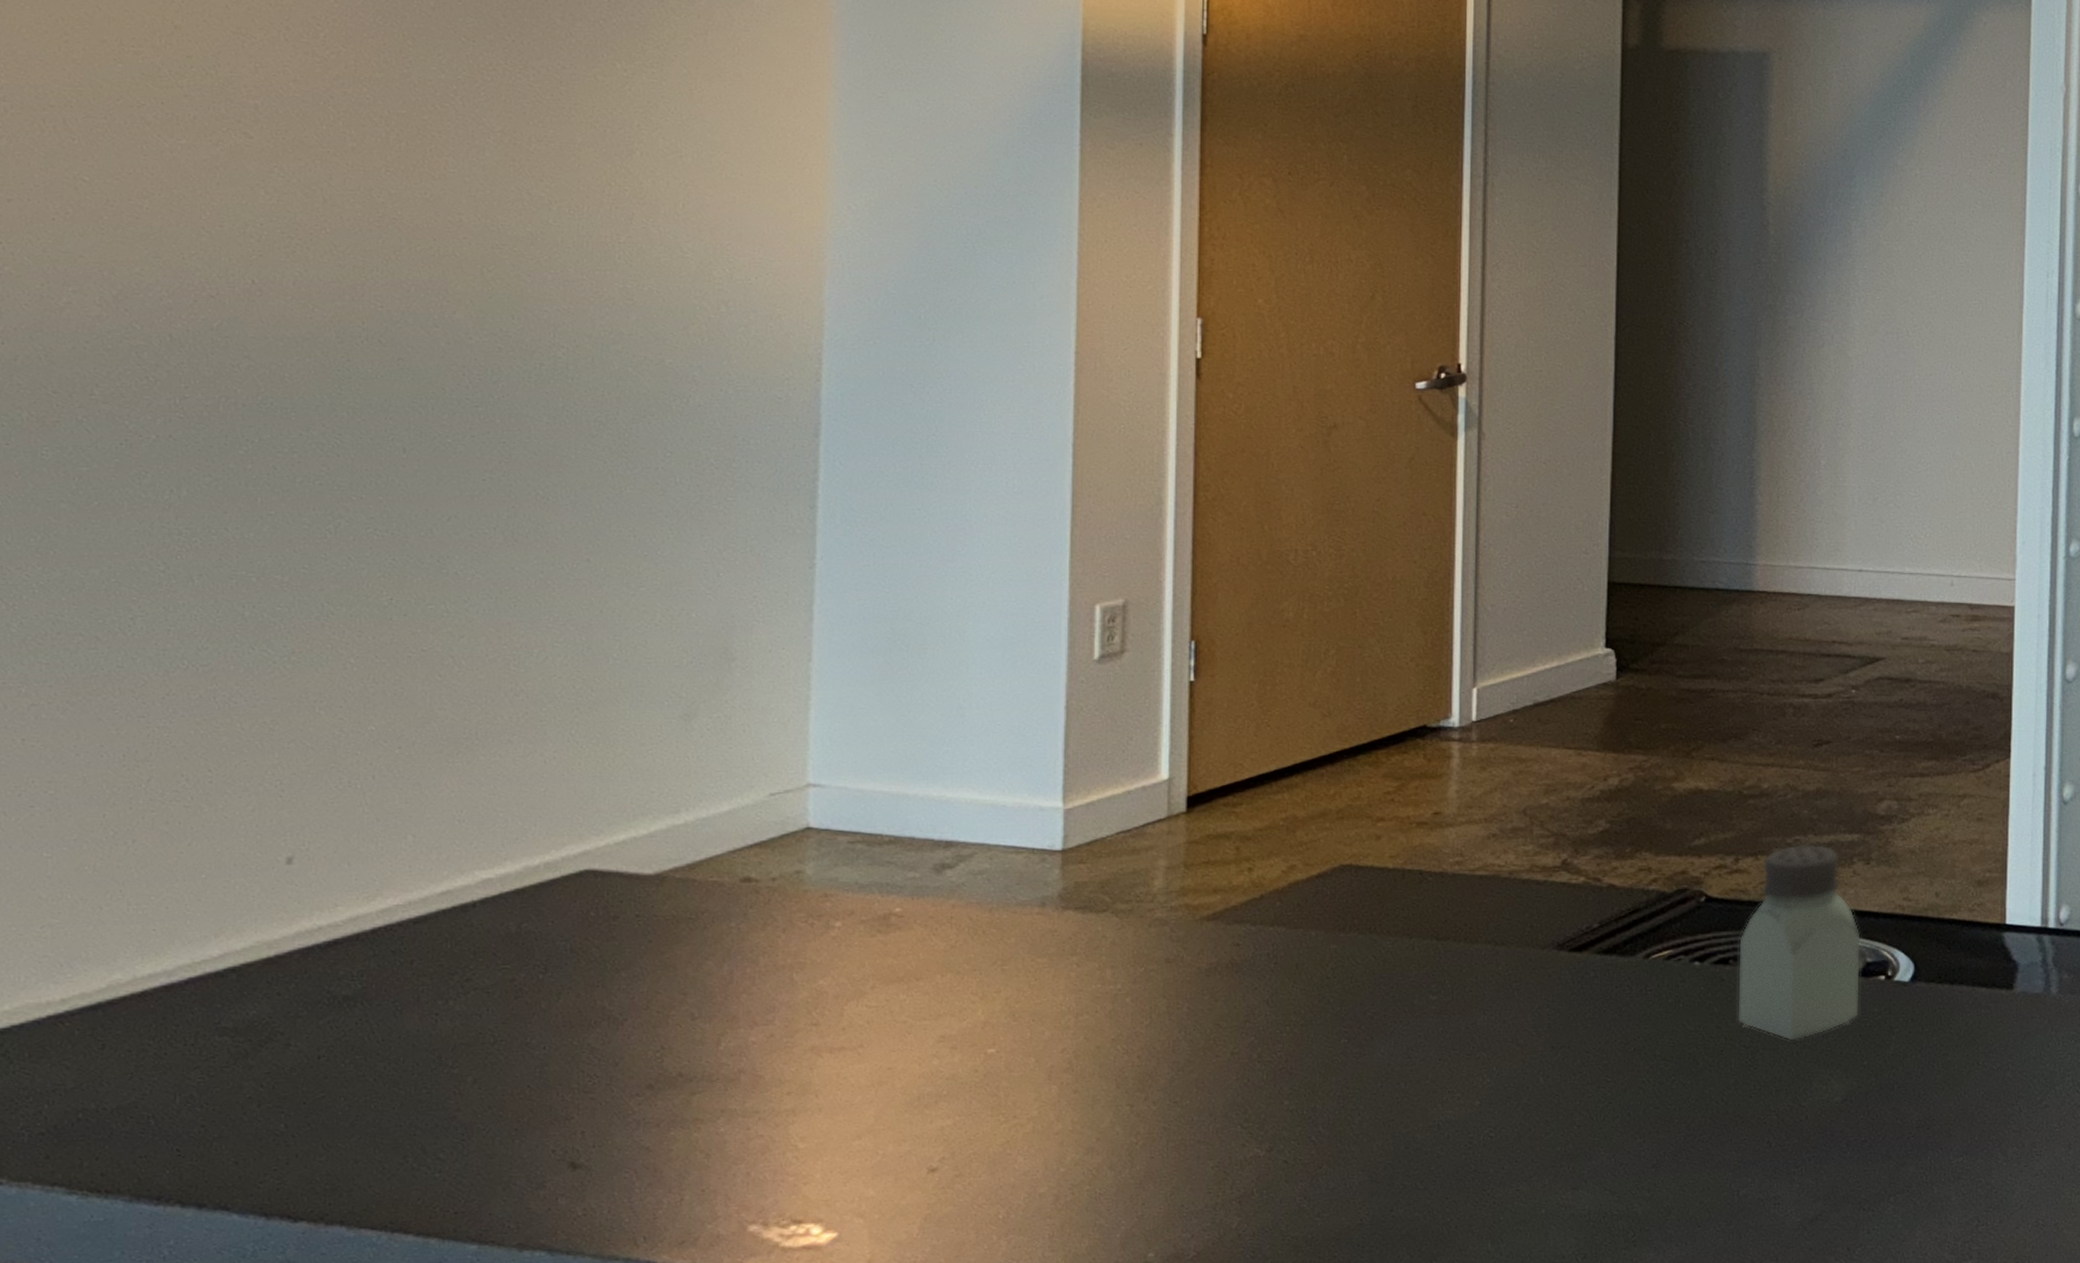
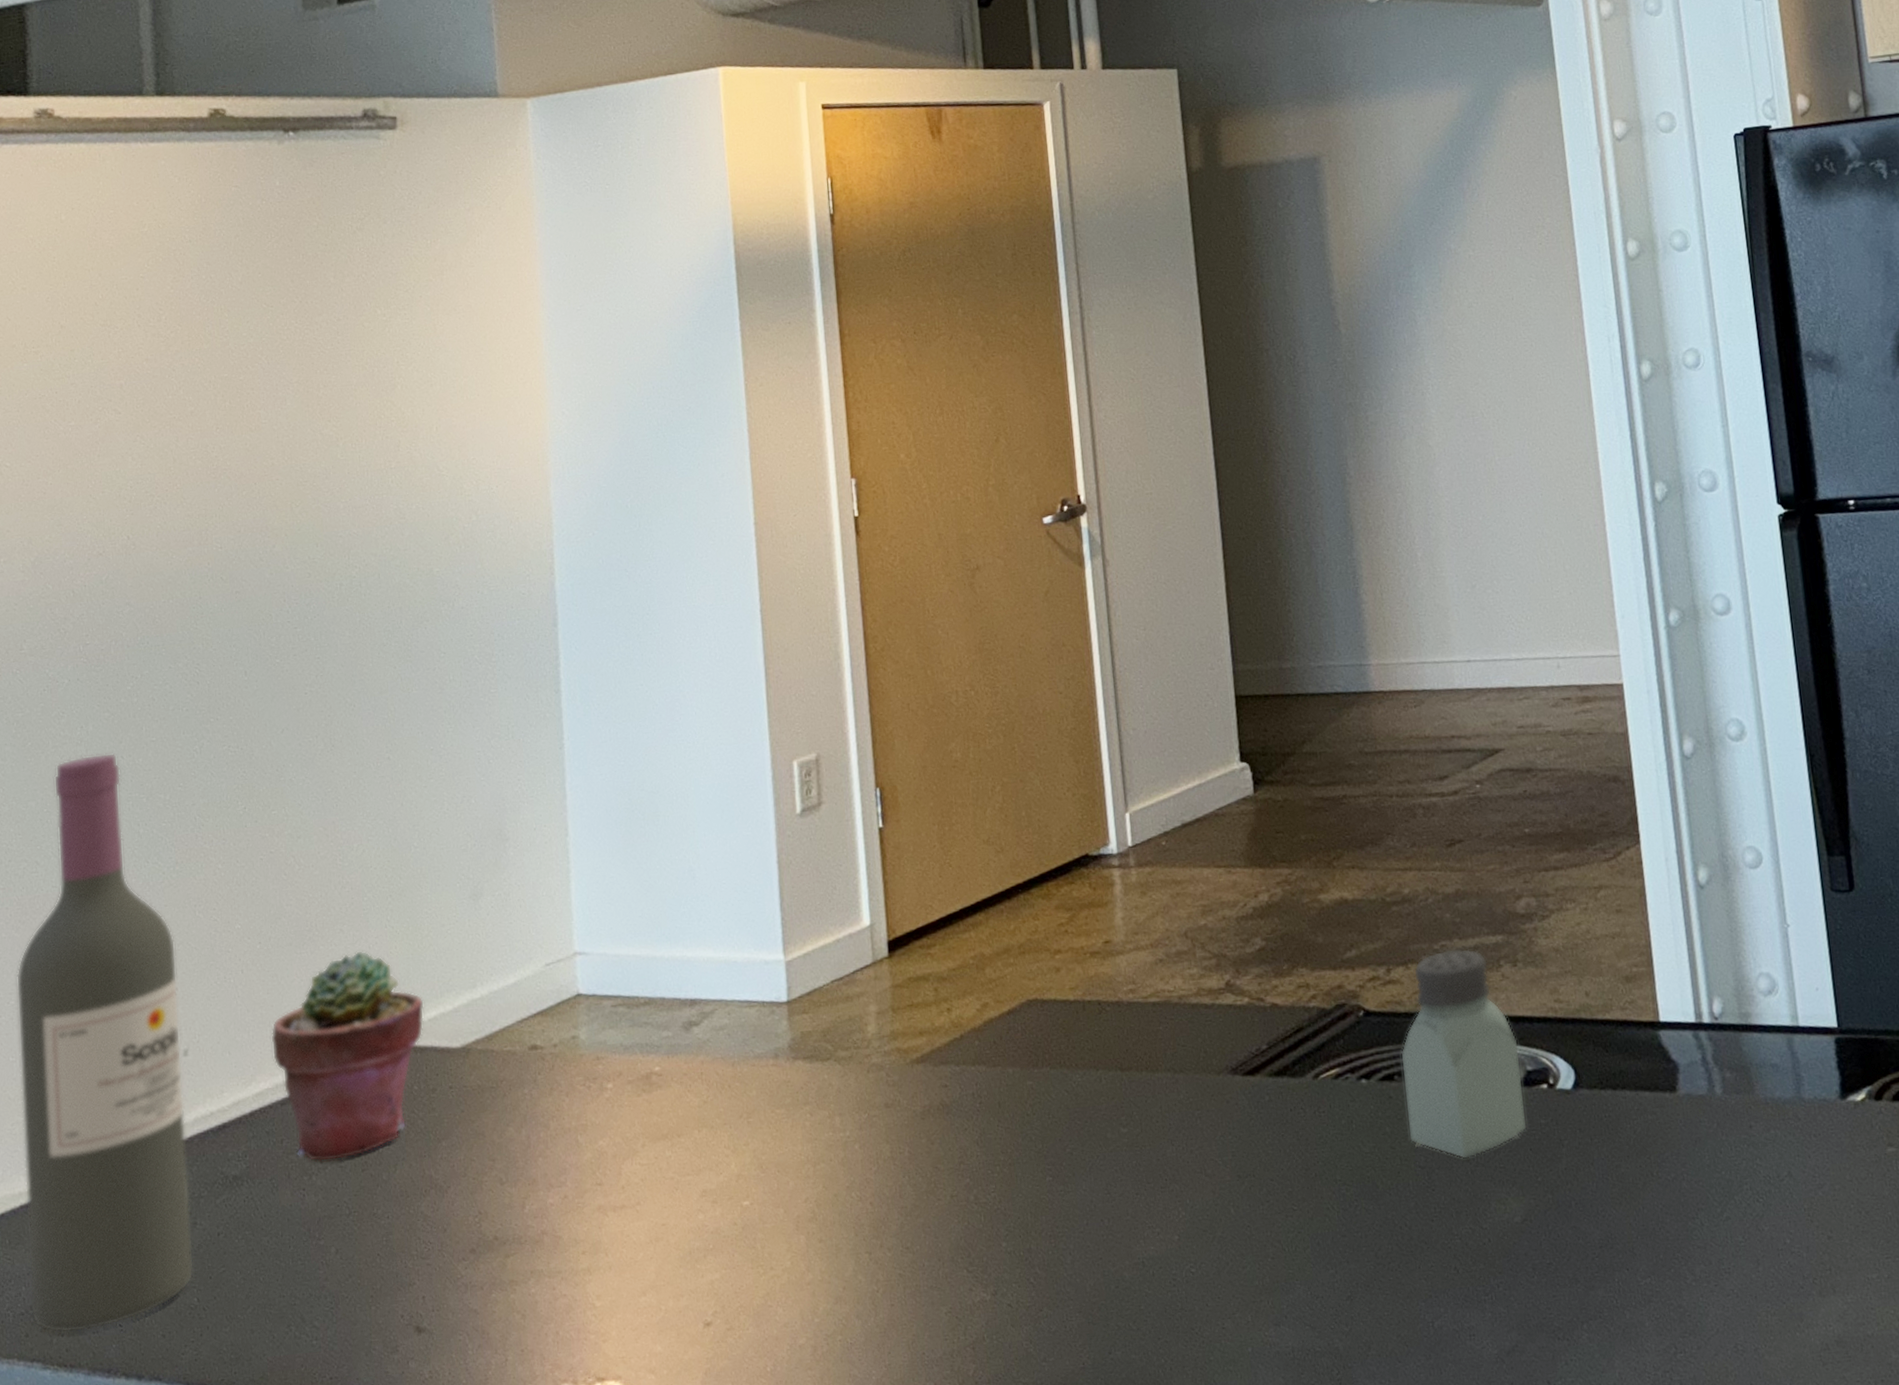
wine bottle: none [54,523,285,1157] -> present [16,752,194,1334]
potted succulent: none [406,765,611,986] -> present [271,950,424,1162]

